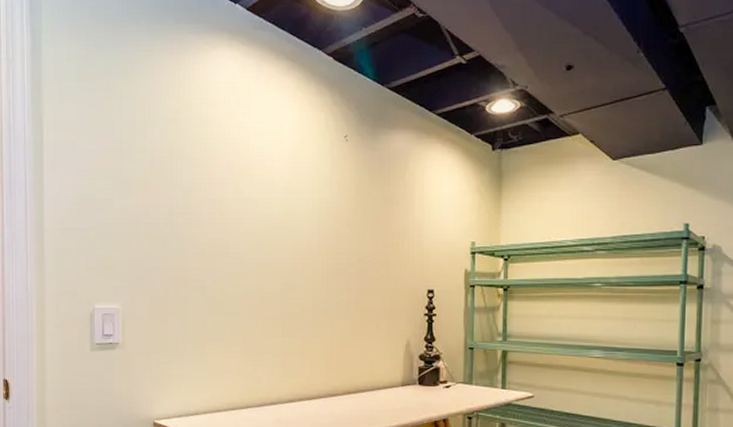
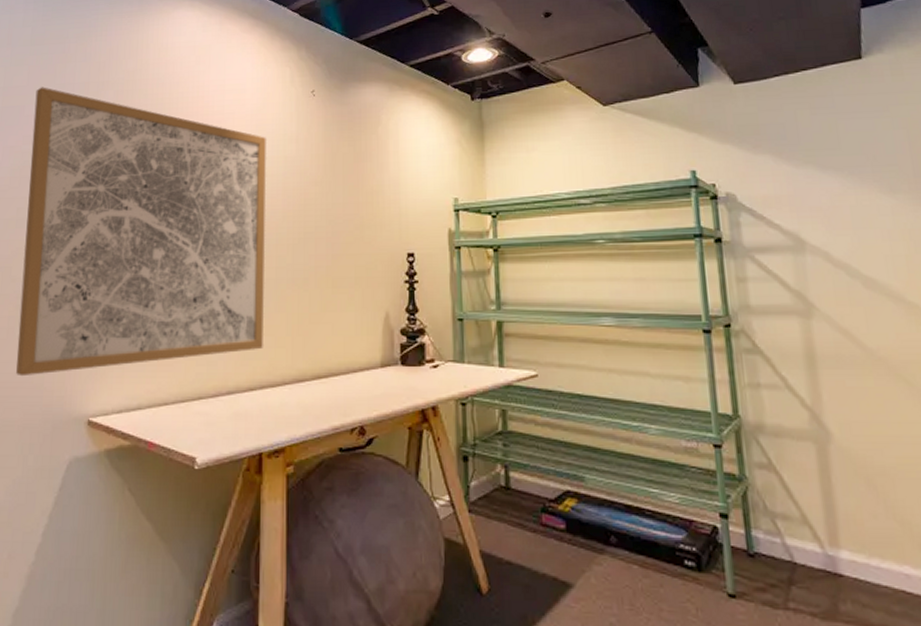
wall art: none [86,123,303,385] -> present [16,87,266,377]

